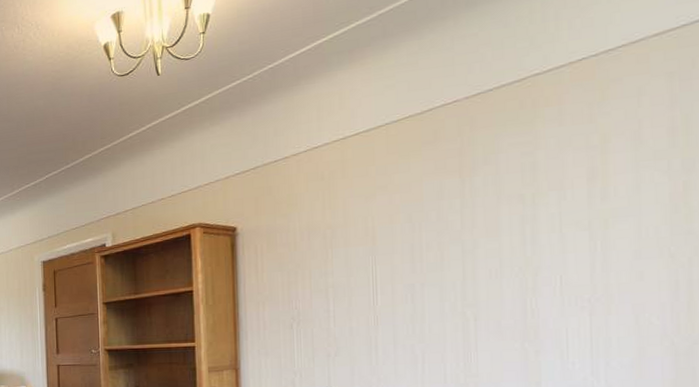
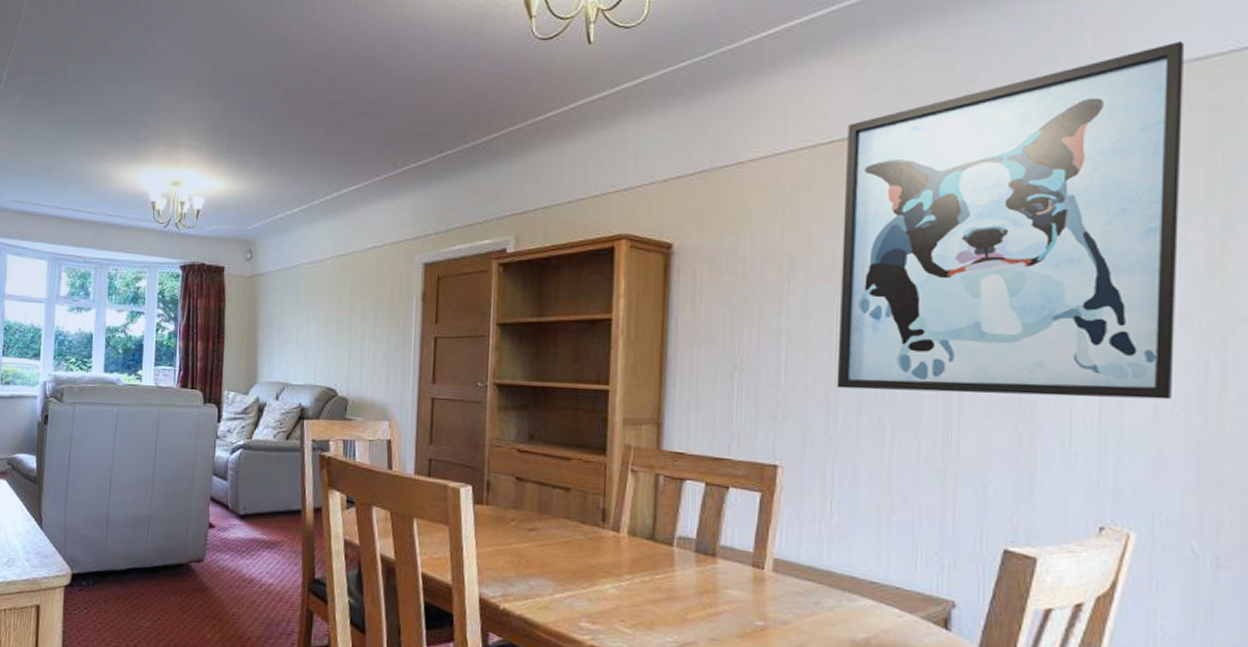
wall art: none [371,22,650,328] -> present [836,41,1184,400]

